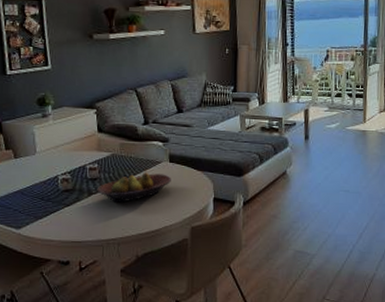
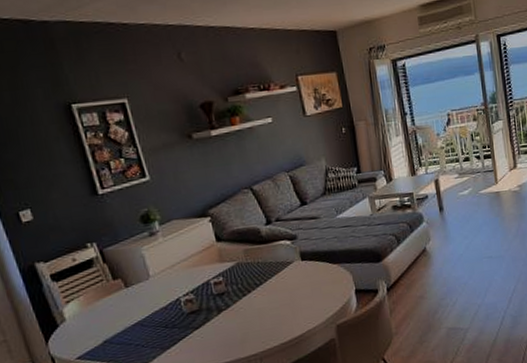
fruit bowl: present [97,172,171,203] -> none [226,274,307,315]

